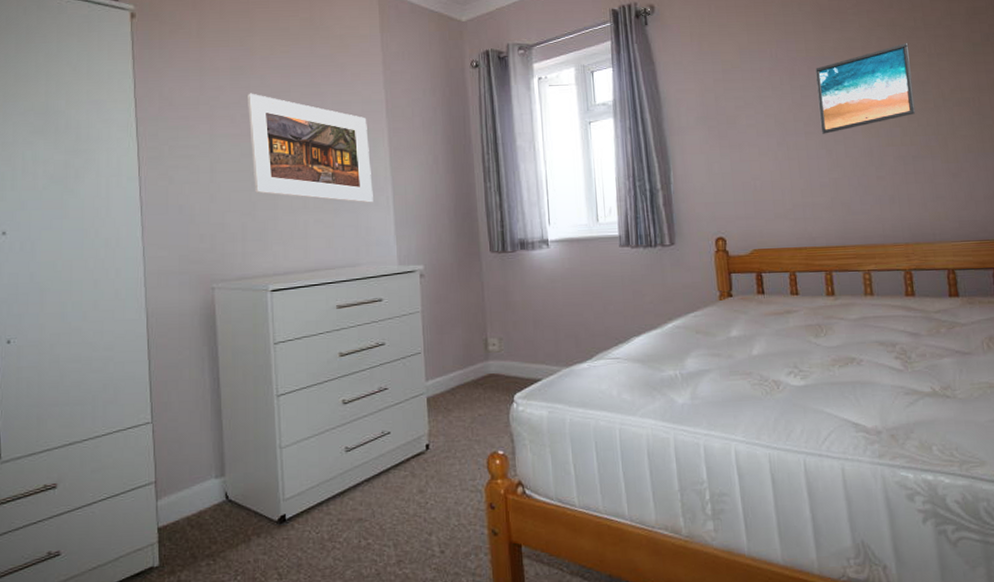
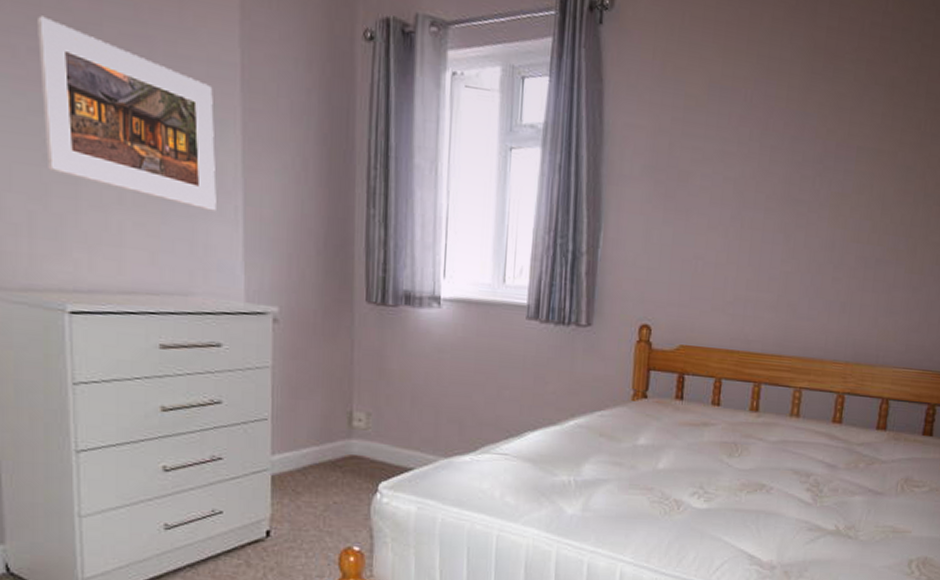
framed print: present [815,43,916,134] -> none [783,112,904,215]

